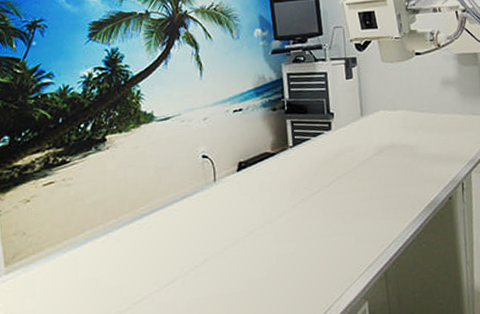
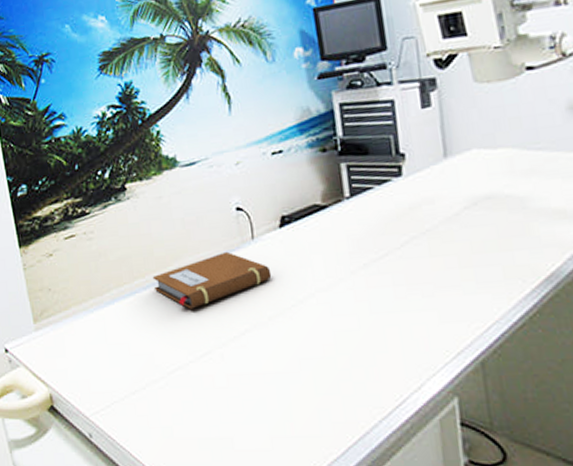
notebook: none [125,192,229,244] -> present [152,251,272,309]

